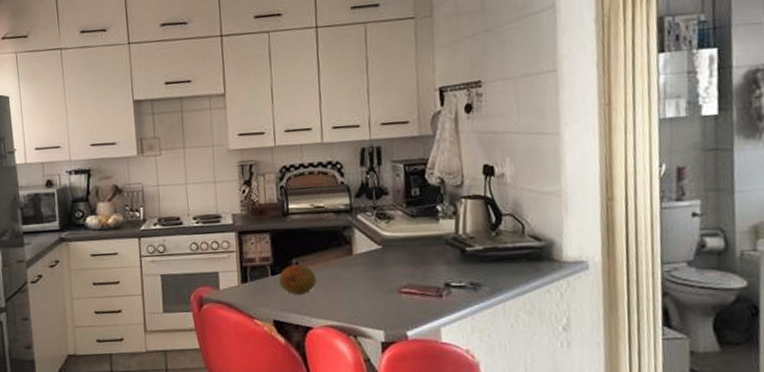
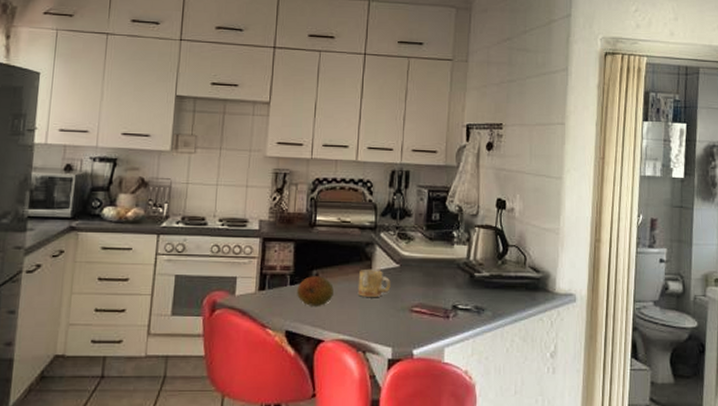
mug: none [339,252,375,283] -> present [357,268,391,298]

